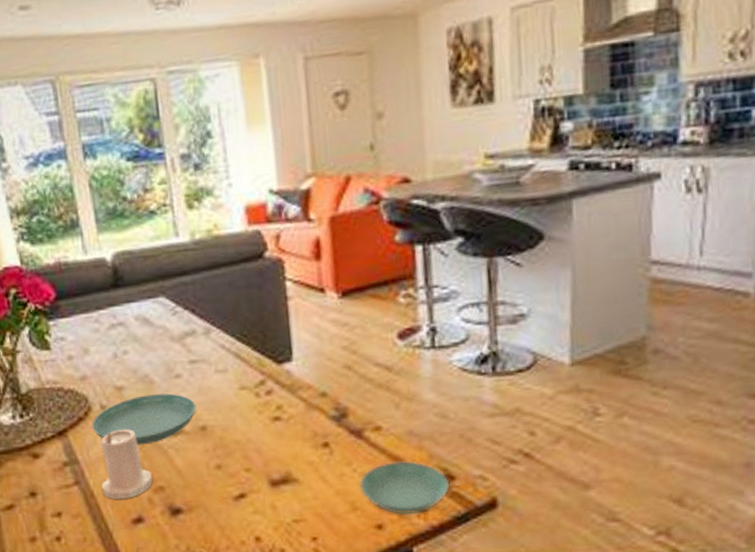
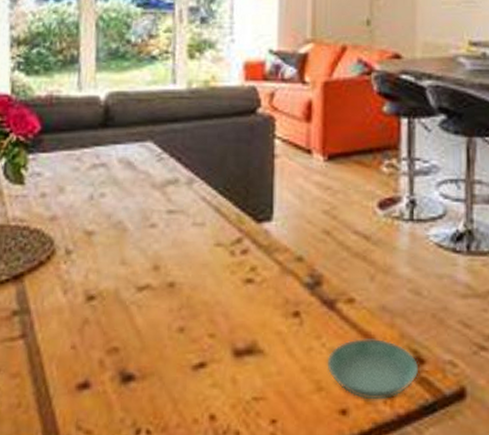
saucer: present [92,393,196,445] -> none [52,243,167,298]
candle: present [101,429,153,499] -> none [49,278,108,359]

